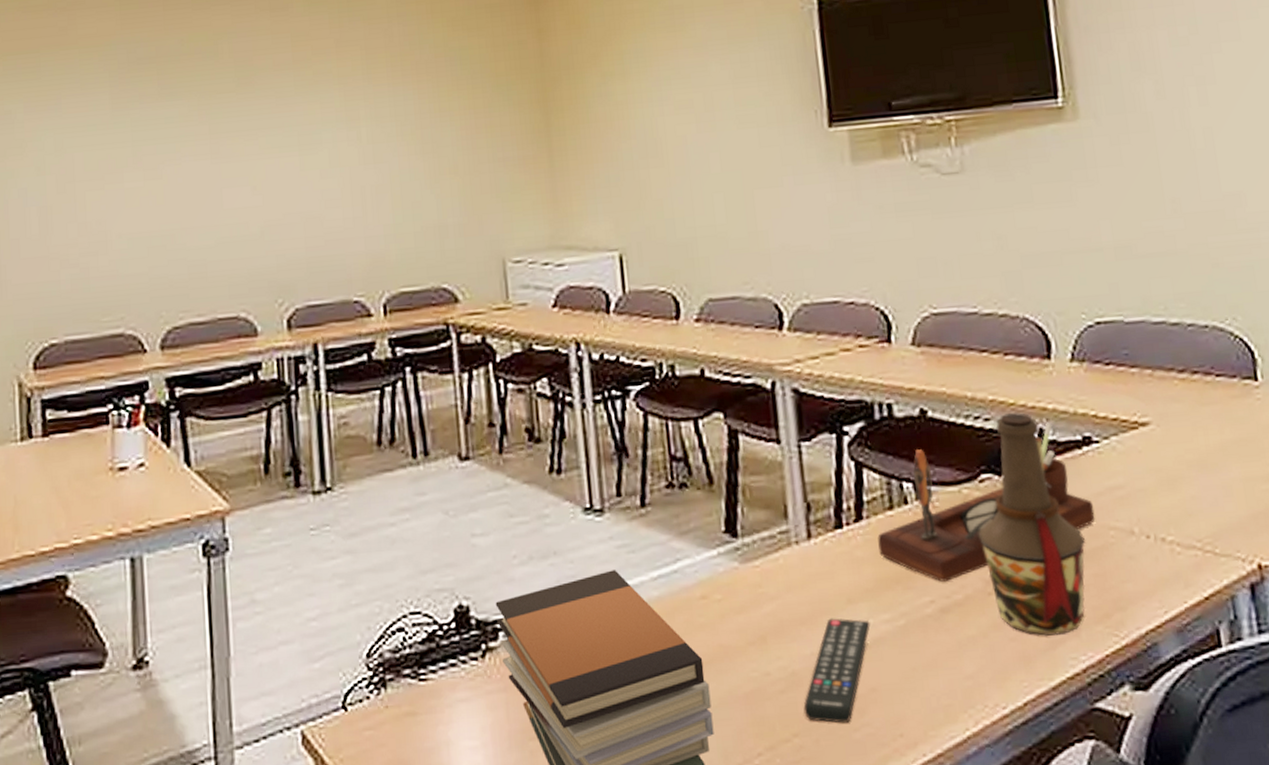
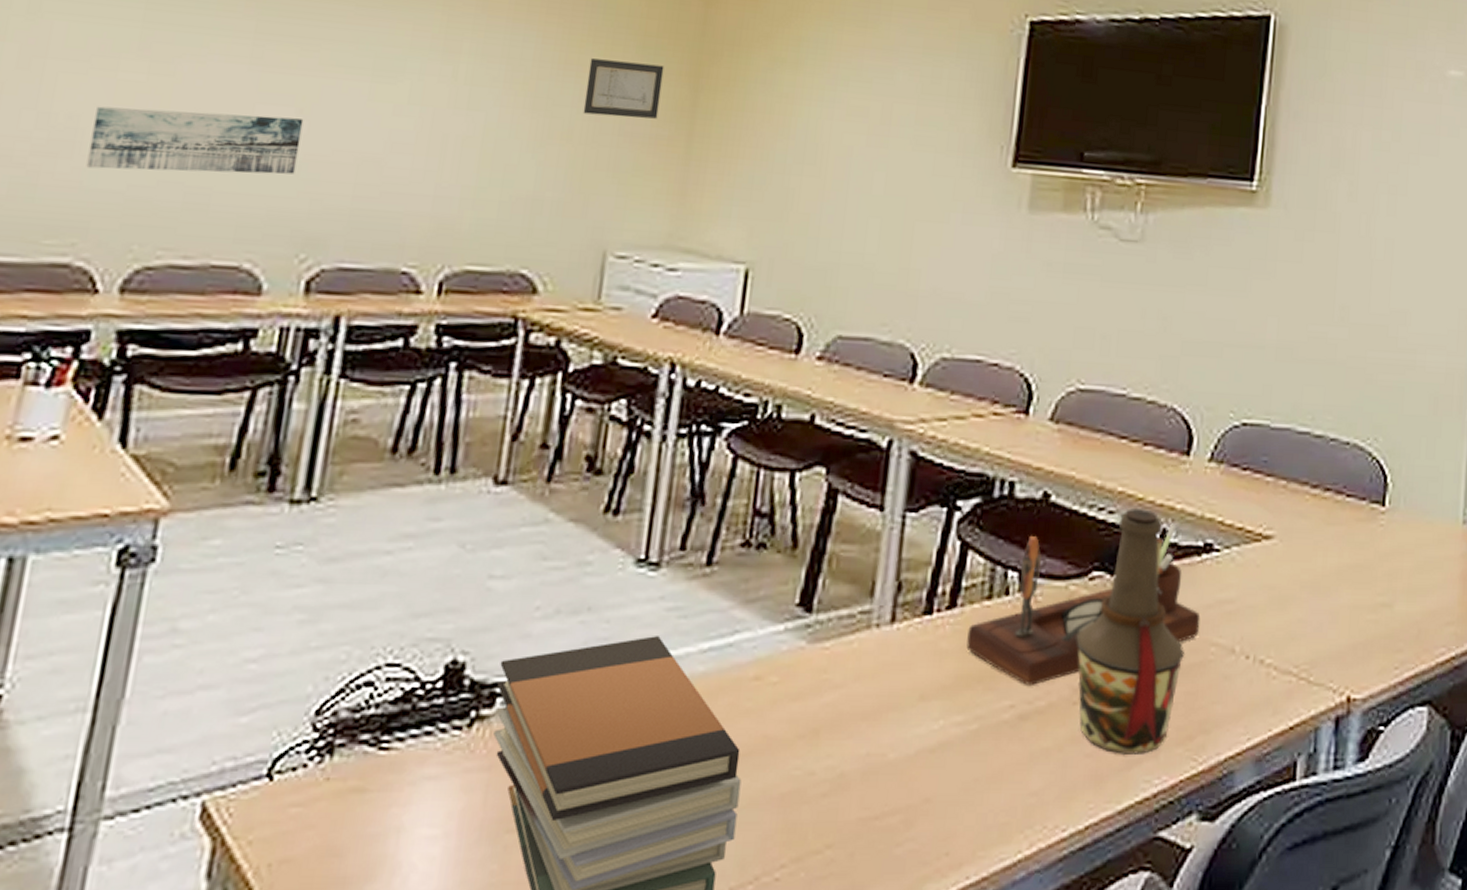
wall art: none [116,194,261,259] -> present [86,106,304,174]
wall art: none [458,98,521,150] -> present [583,58,665,119]
remote control: present [803,618,871,723] -> none [844,715,940,836]

